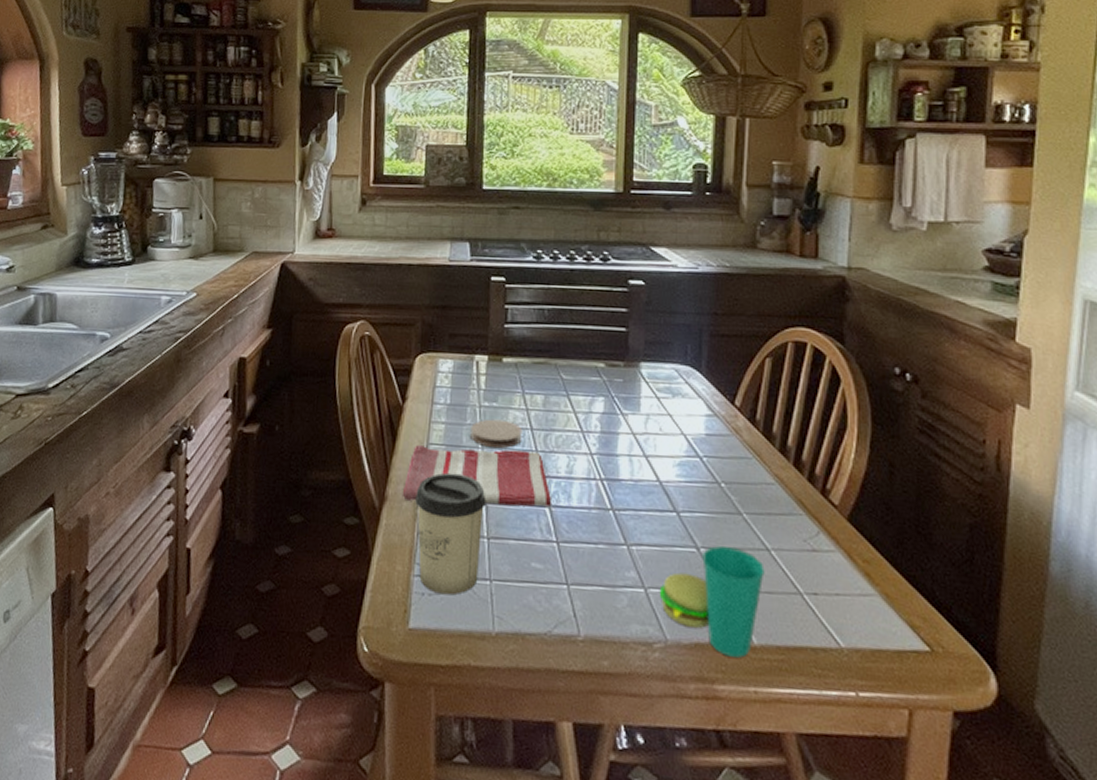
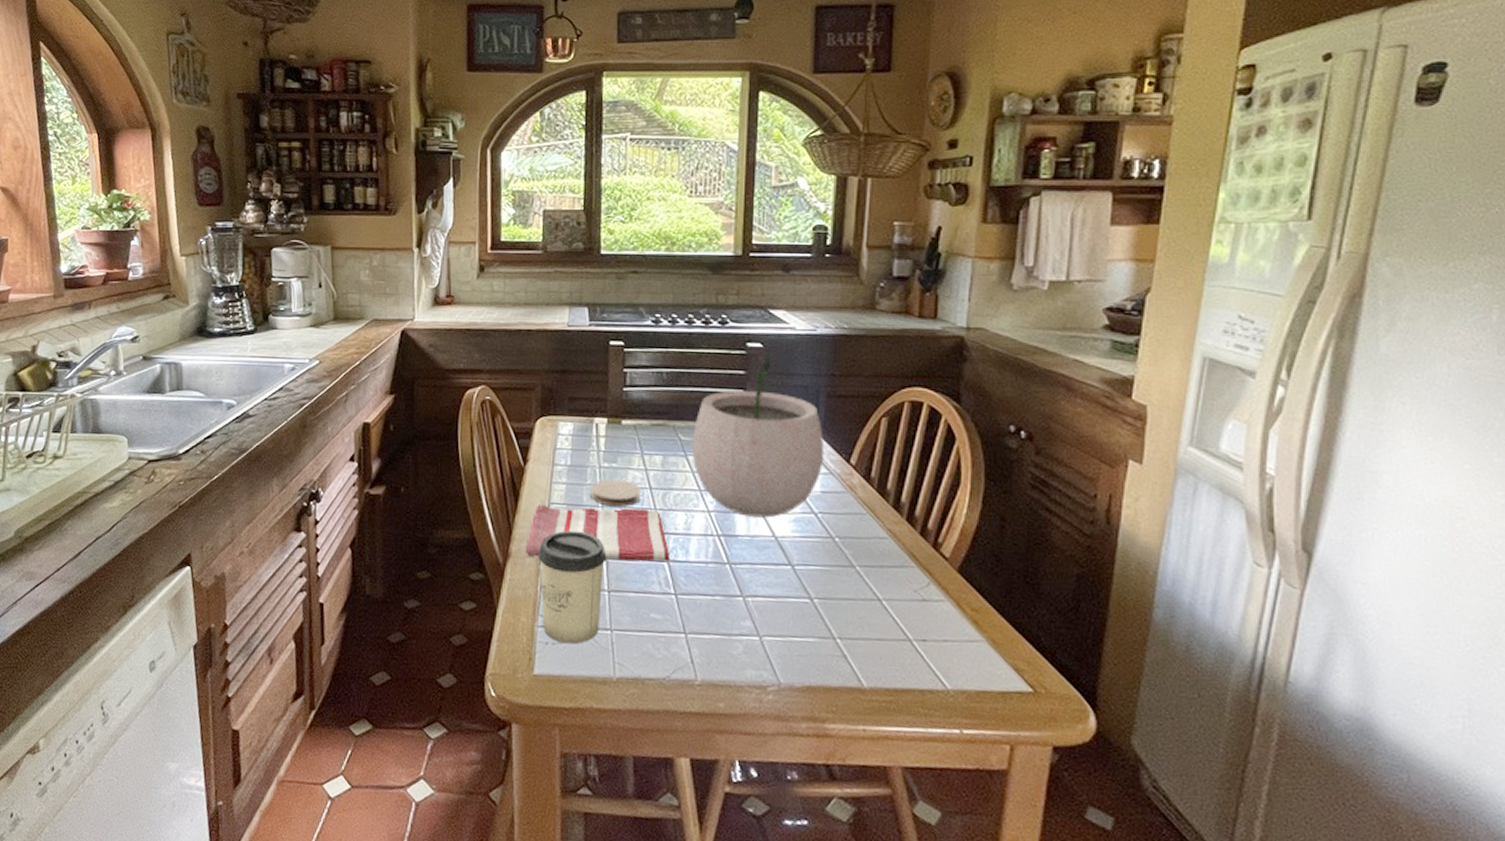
plant pot: none [574,295,709,461] -> present [692,357,825,518]
cup: present [659,546,765,658] -> none [773,597,876,699]

